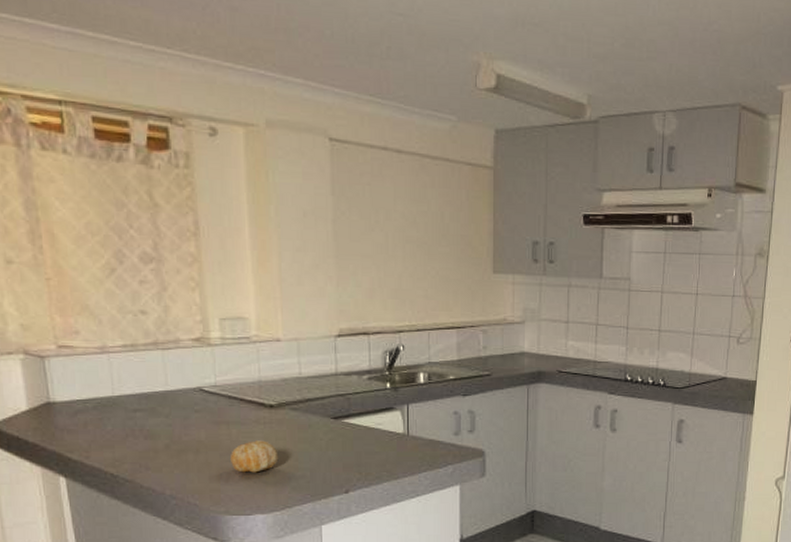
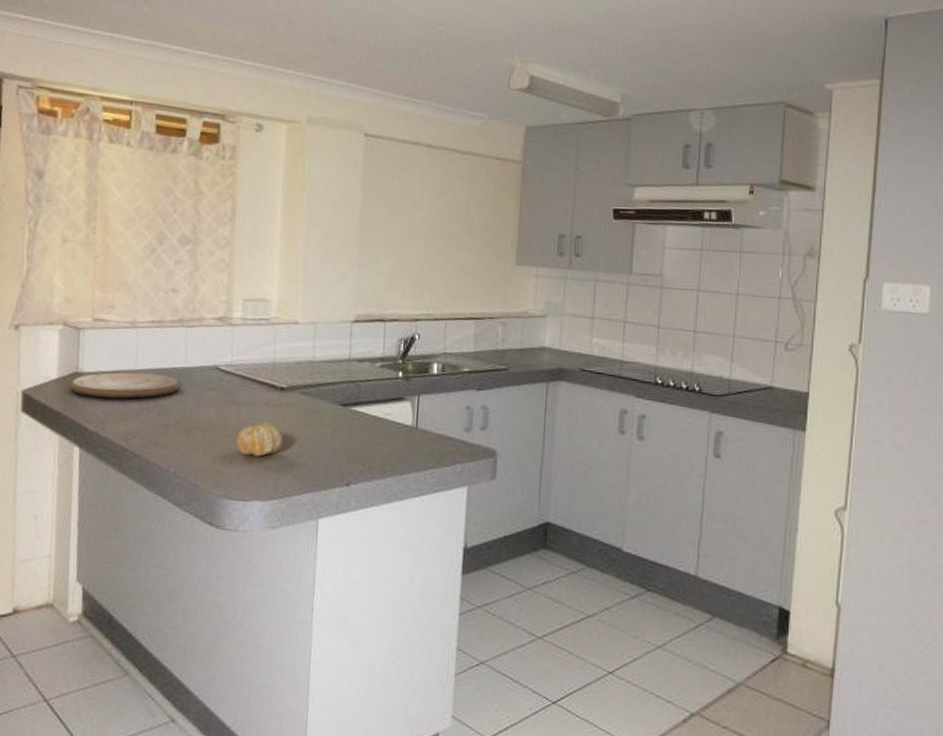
cutting board: none [46,398,163,426] -> present [72,372,179,399]

